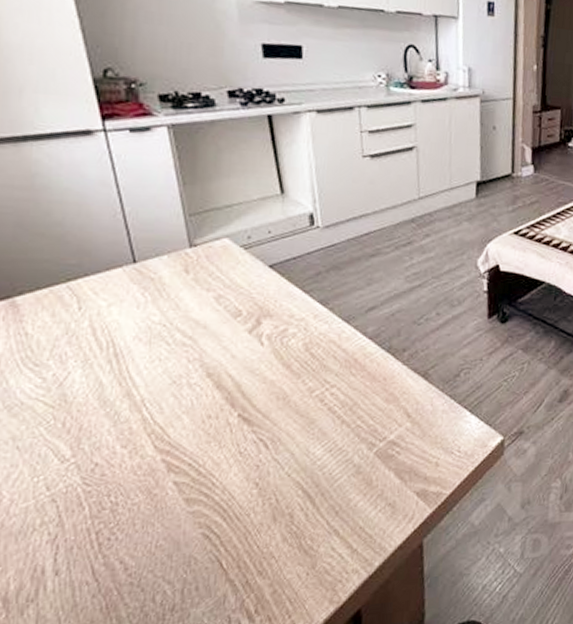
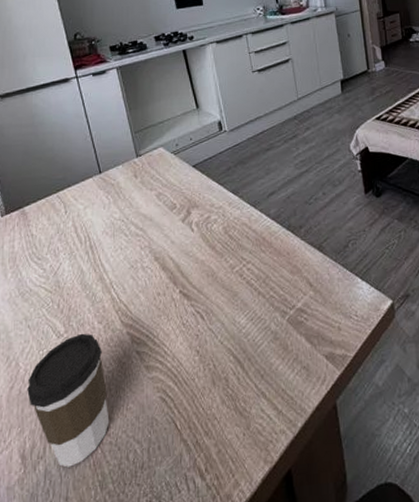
coffee cup: none [13,458,131,611] -> present [27,333,110,468]

